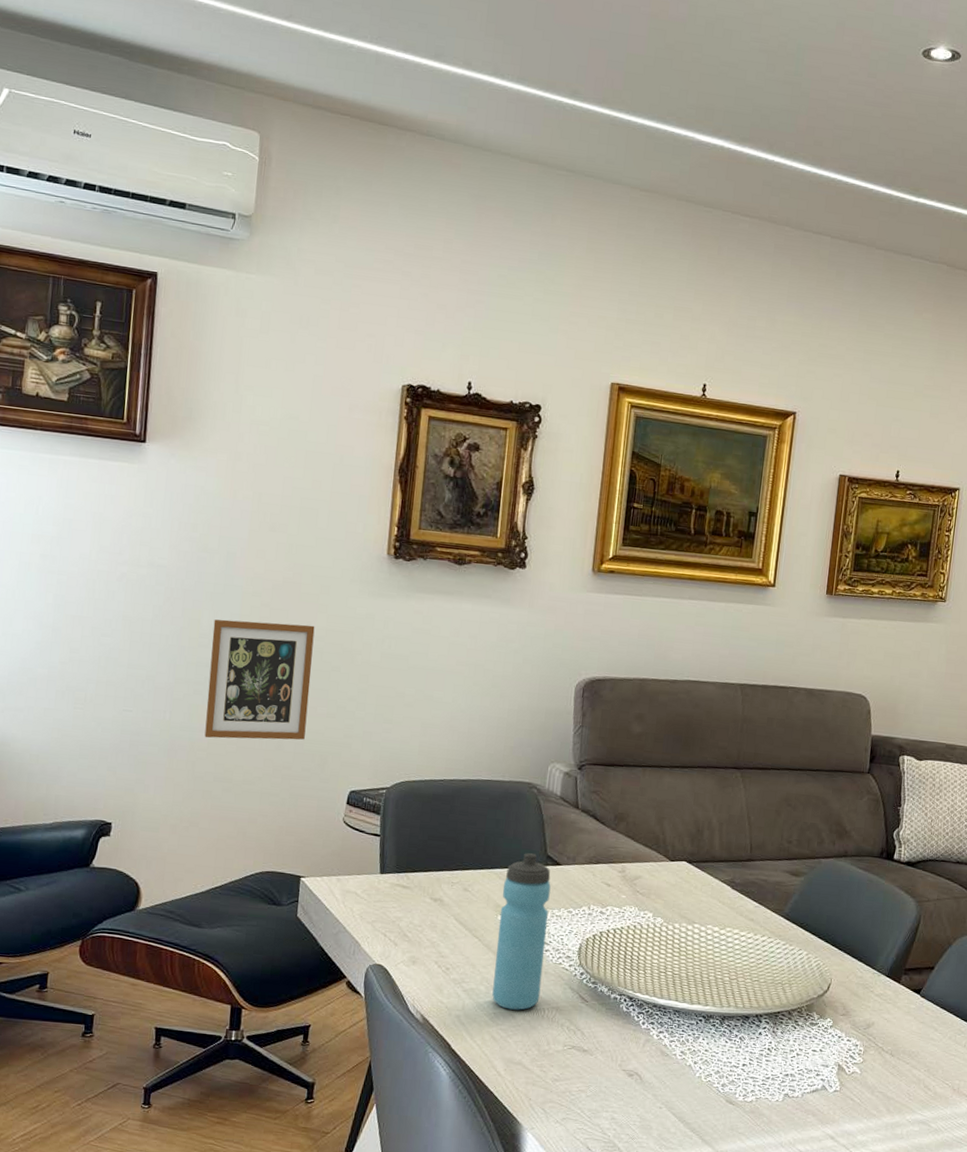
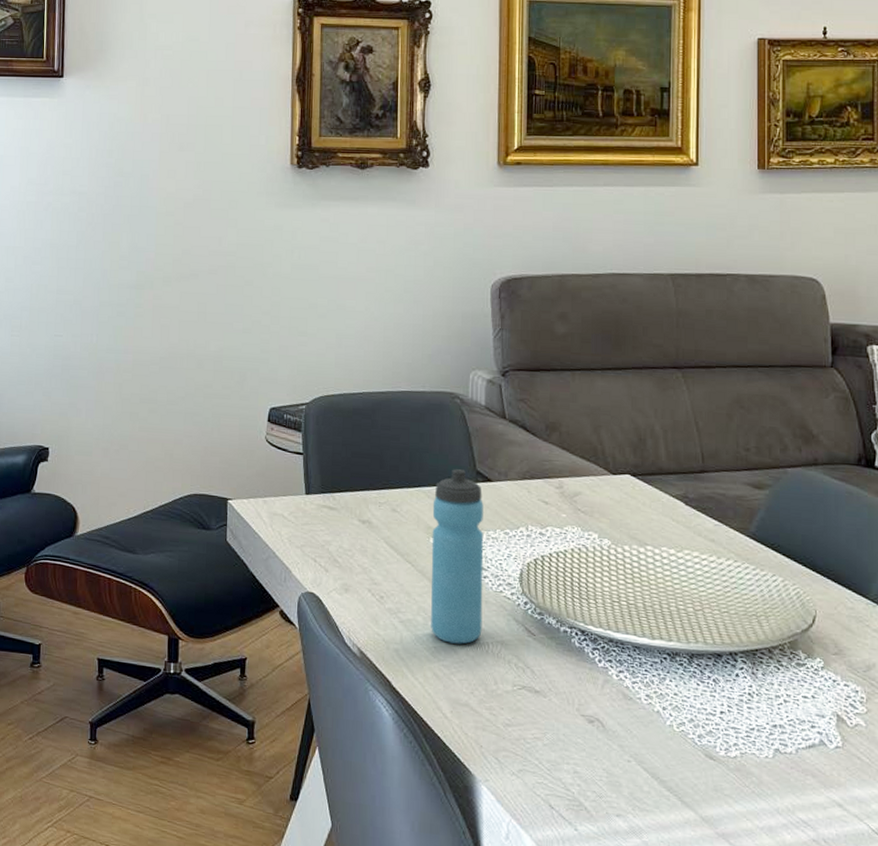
picture frame: present [204,619,315,740] -> none [129,240,226,360]

